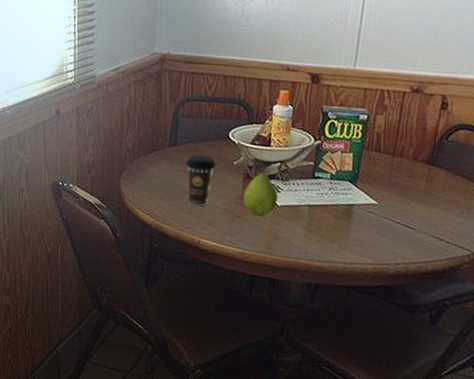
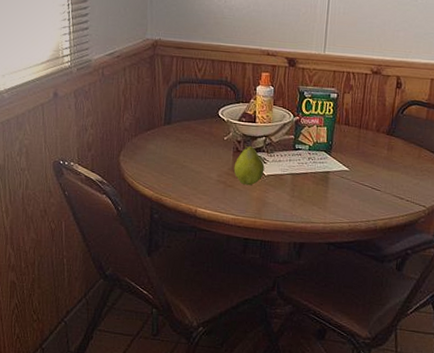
coffee cup: present [185,155,217,207] -> none [180,132,209,179]

